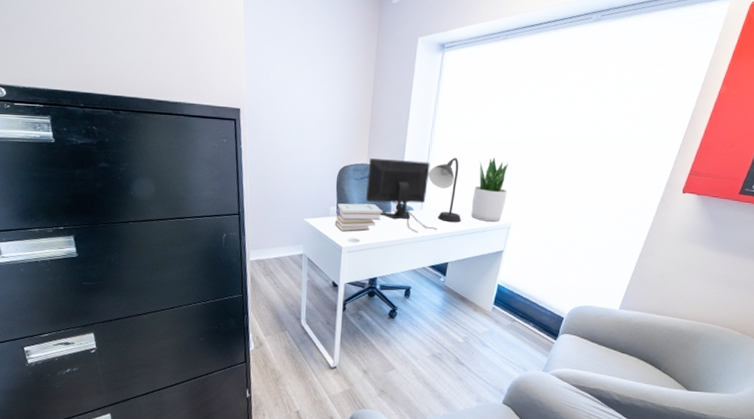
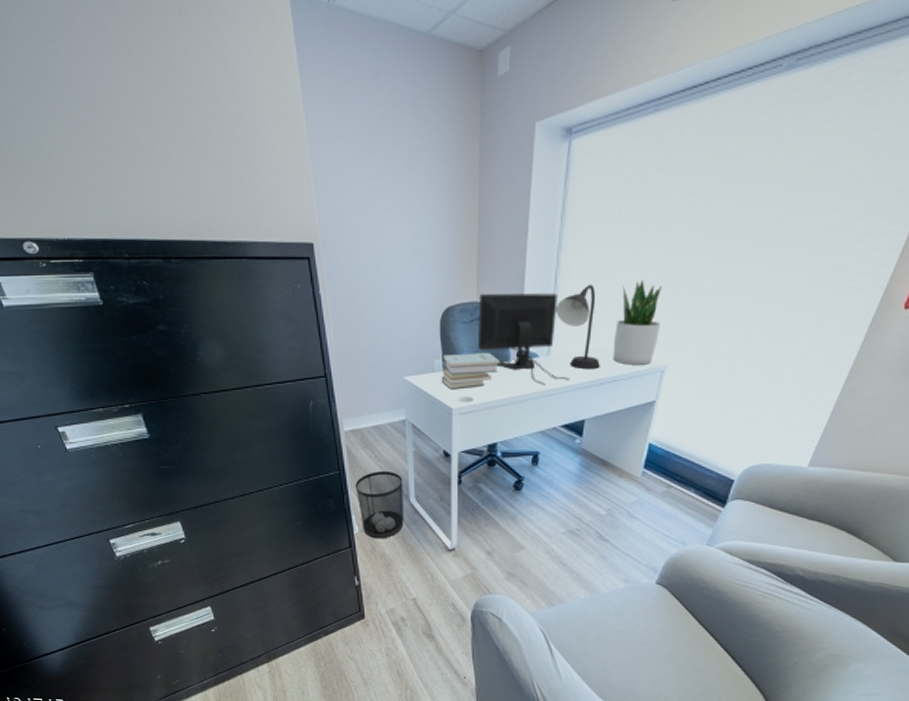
waste bin: none [255,296,296,356] -> present [355,470,404,539]

